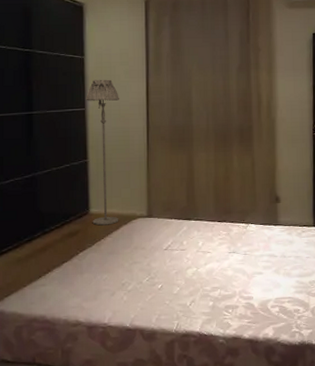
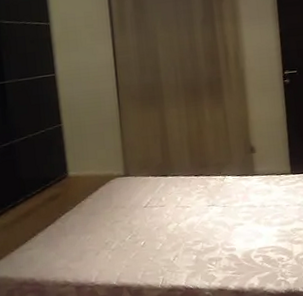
floor lamp: present [86,79,119,226] -> none [55,43,98,188]

